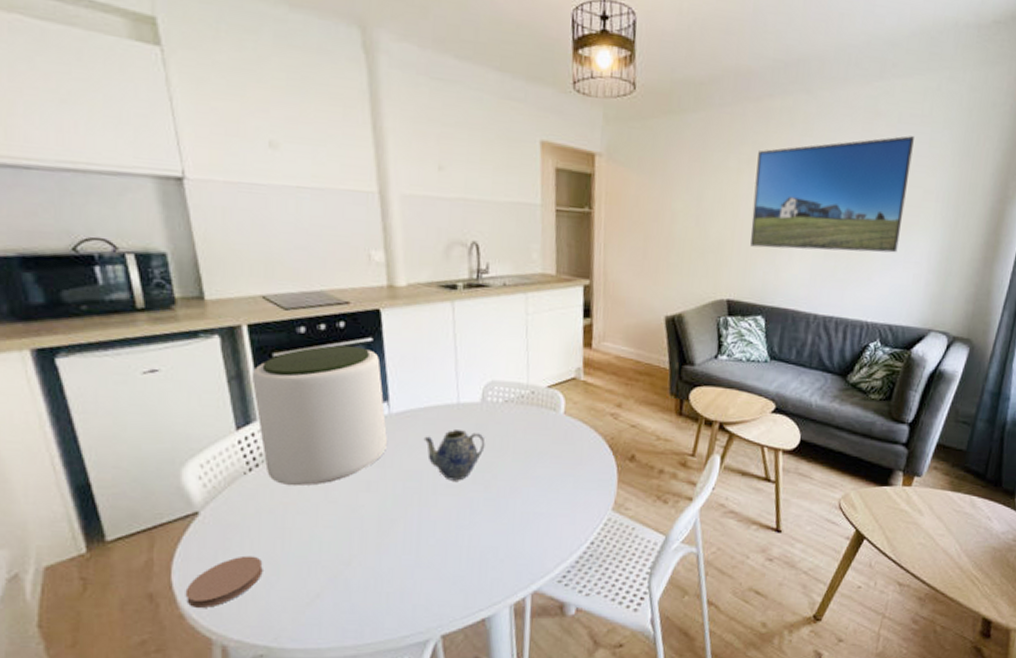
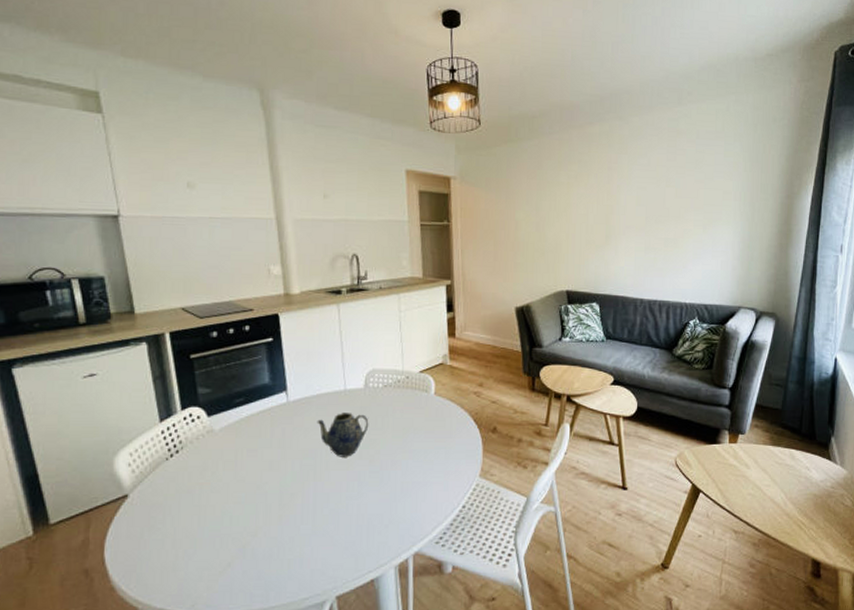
coaster: present [185,555,263,609] -> none [116,531,182,581]
plant pot: present [251,345,387,487] -> none [172,346,286,468]
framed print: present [750,136,914,253] -> none [582,149,711,246]

